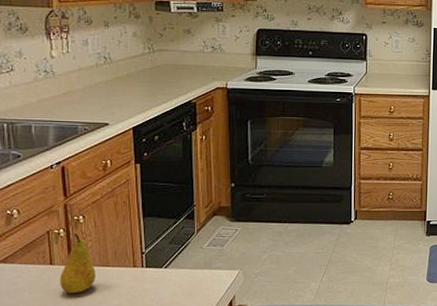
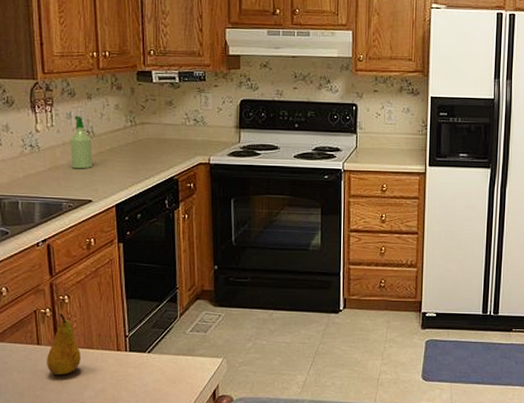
spray bottle: none [86,43,109,94] -> present [70,116,92,169]

